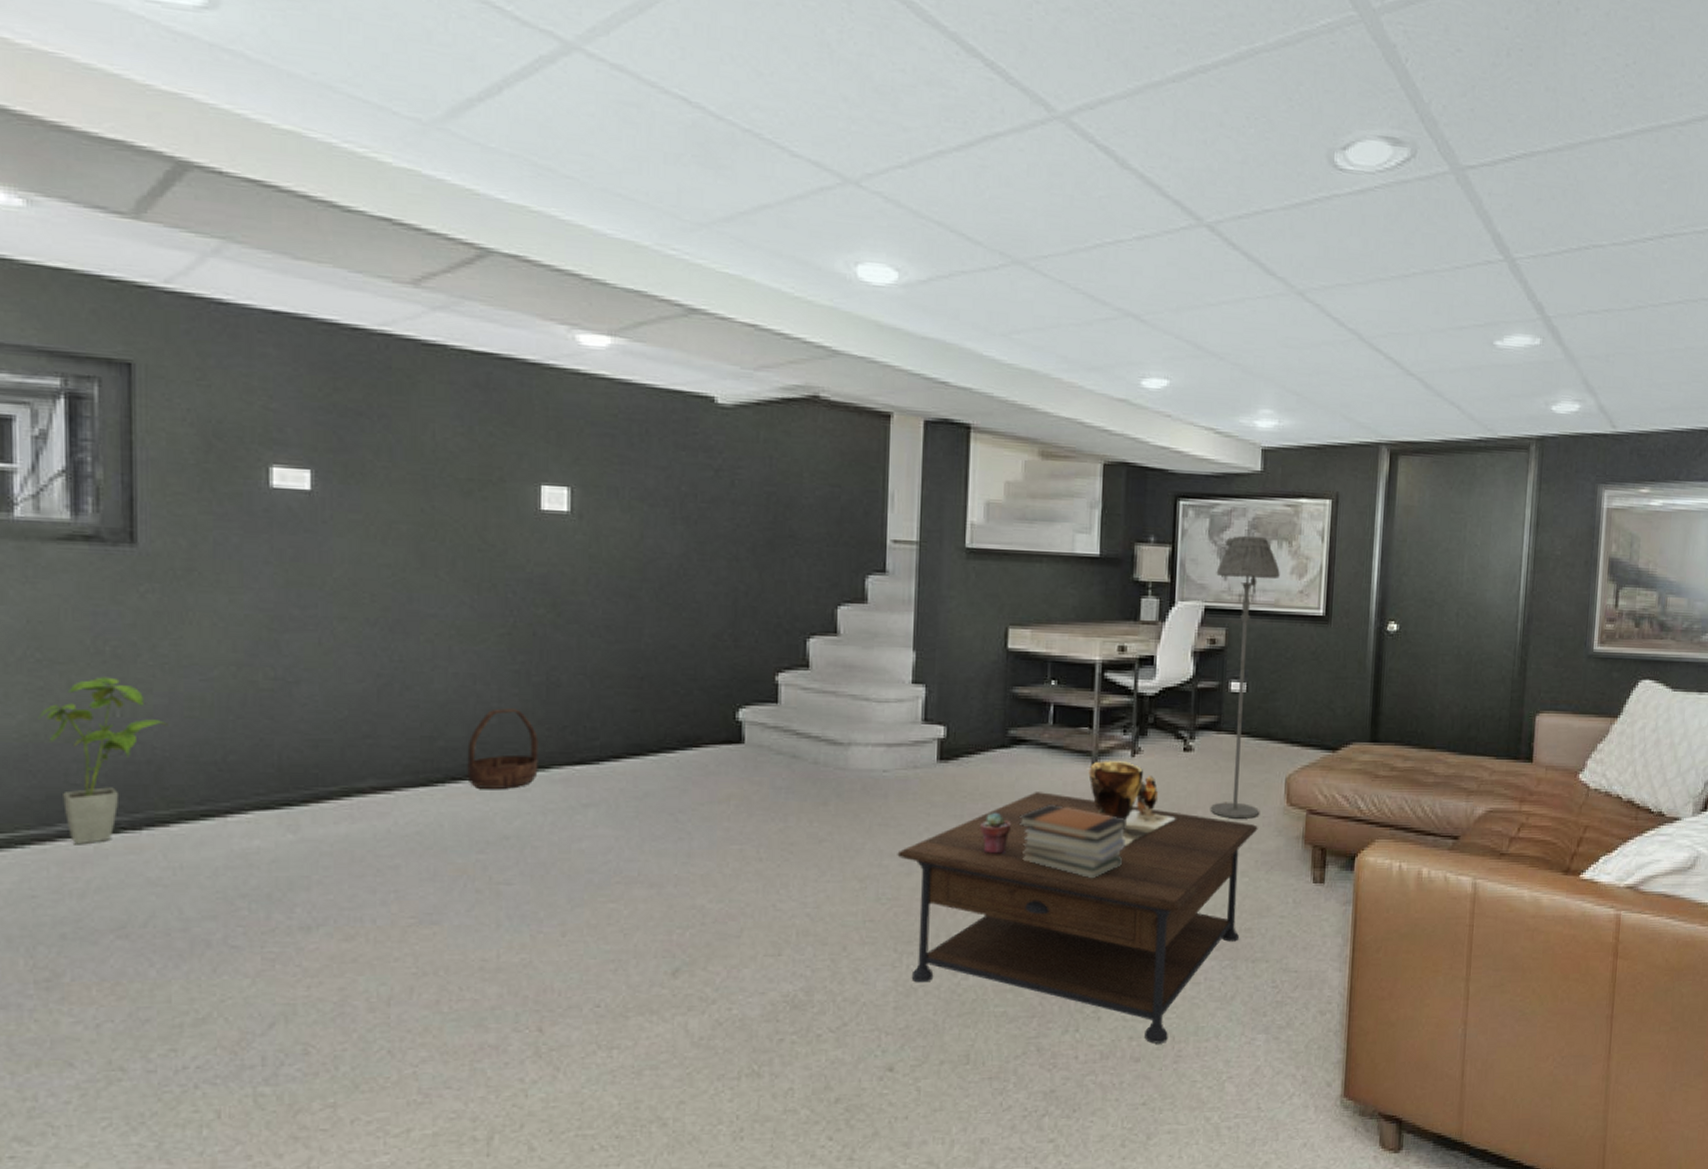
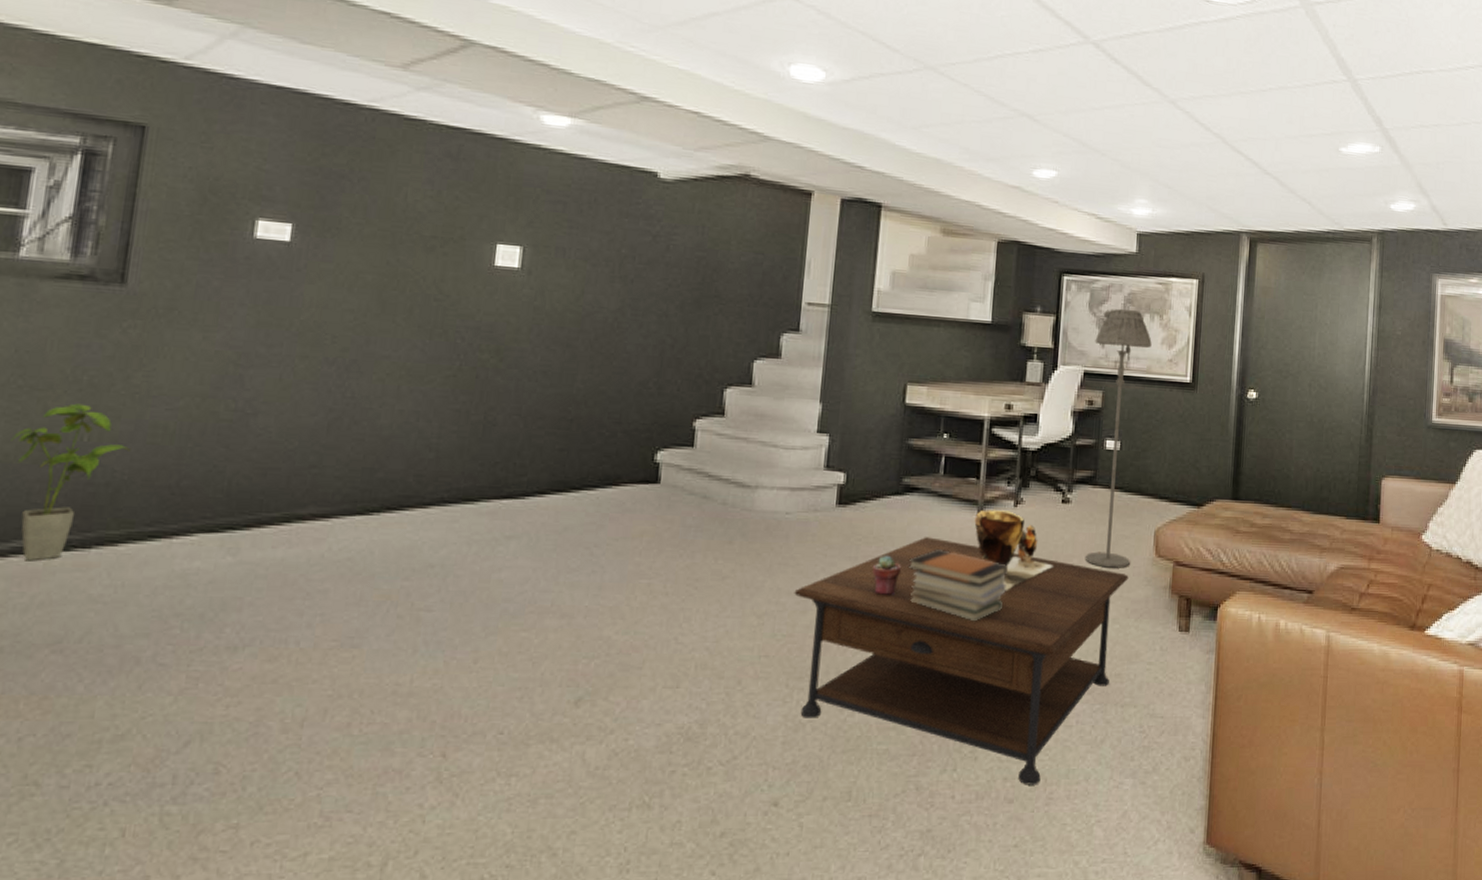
basket: present [467,708,539,789] -> none [401,444,471,520]

